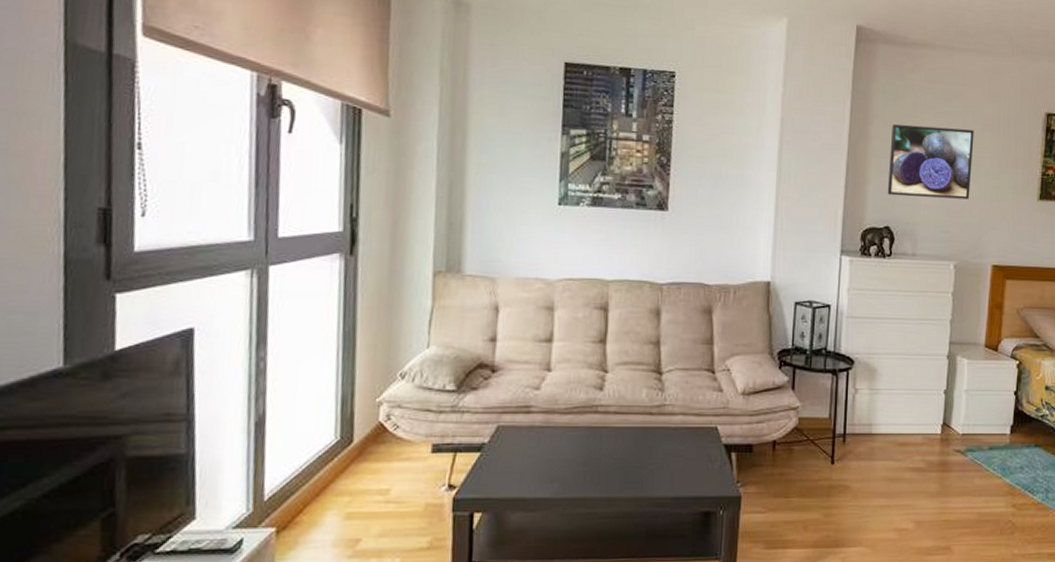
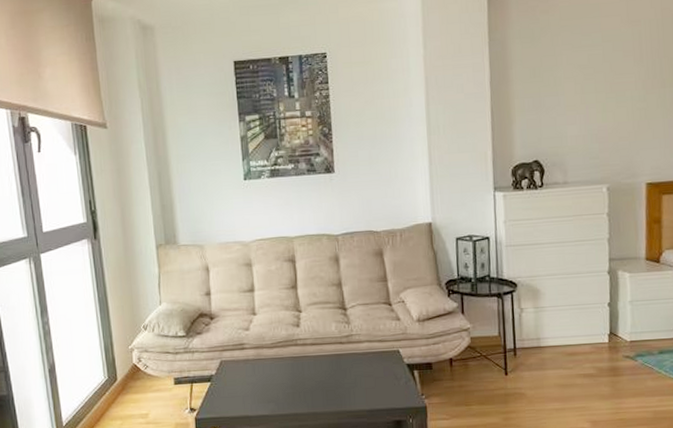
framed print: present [887,124,974,200] -> none [531,58,617,132]

